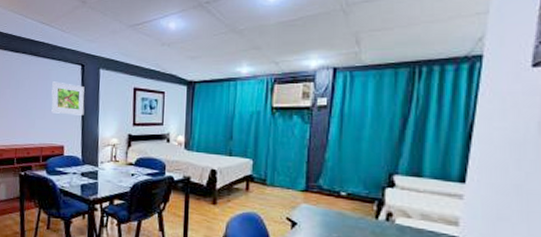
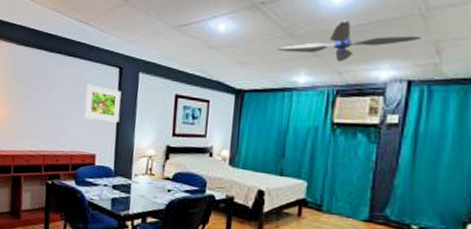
ceiling fan: none [221,16,343,53] -> present [277,20,421,62]

